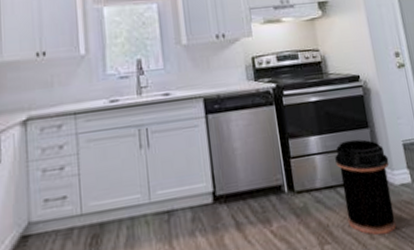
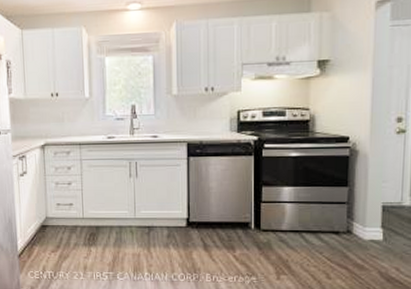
trash can: present [335,139,396,235] -> none [306,195,363,277]

